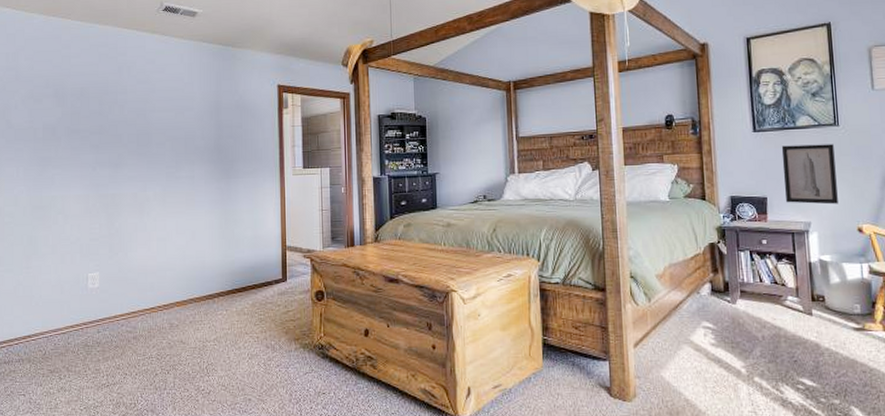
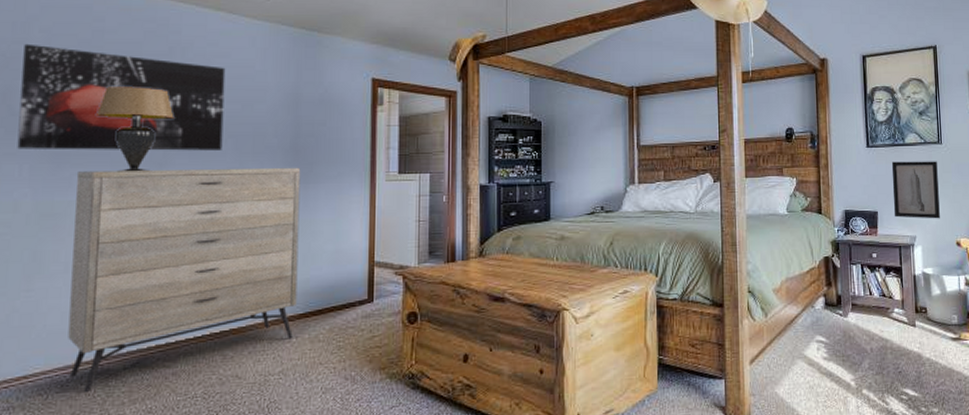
wall art: none [14,70,162,155] -> present [17,43,226,151]
dresser: none [56,164,225,350] -> present [68,167,301,392]
table lamp: none [68,101,125,172] -> present [96,87,175,172]

